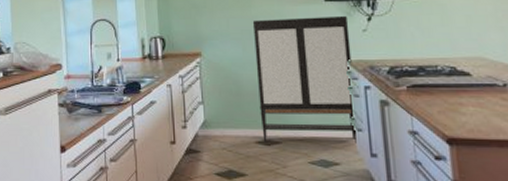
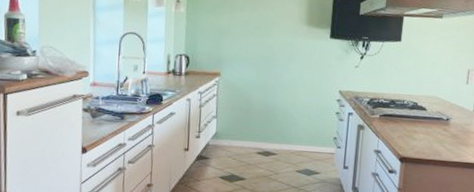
storage cabinet: present [252,15,359,144] -> none [263,48,346,158]

